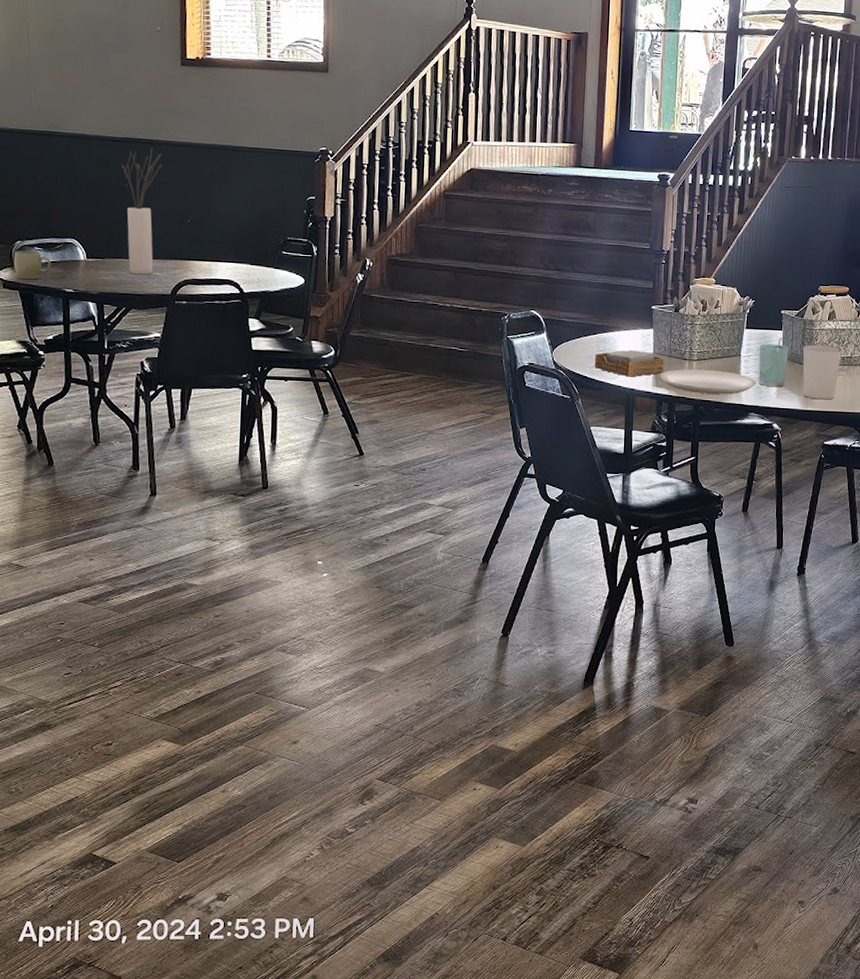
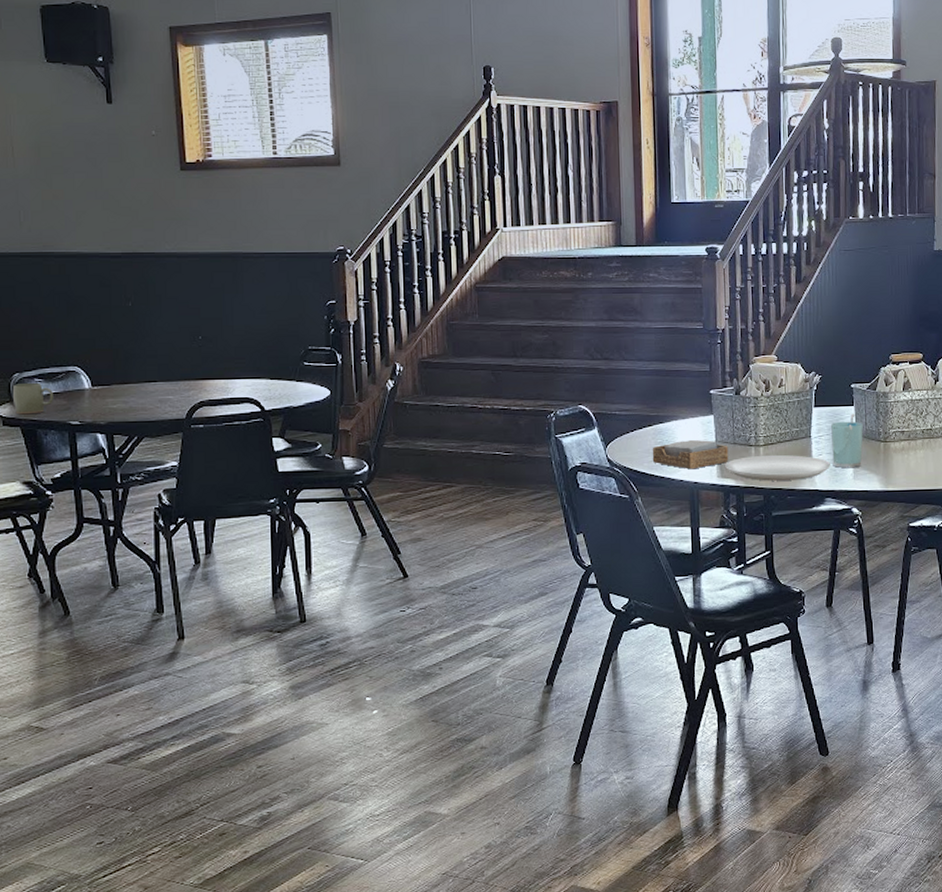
vase: present [122,148,163,275] -> none [123,262,168,400]
cup: present [802,344,847,400] -> none [877,418,928,478]

